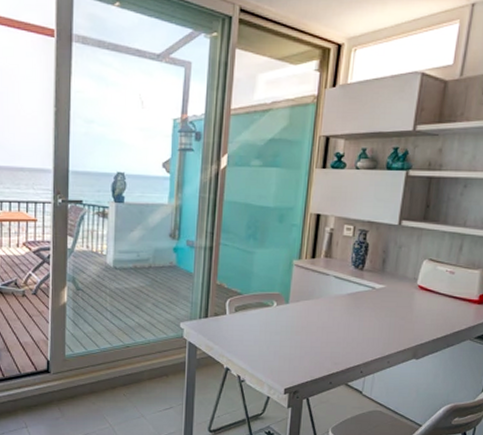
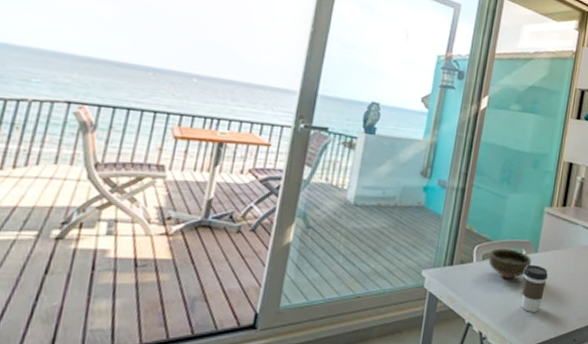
bowl: none [241,301,283,330] -> present [488,248,531,281]
coffee cup: none [275,315,300,358] -> present [521,265,548,312]

